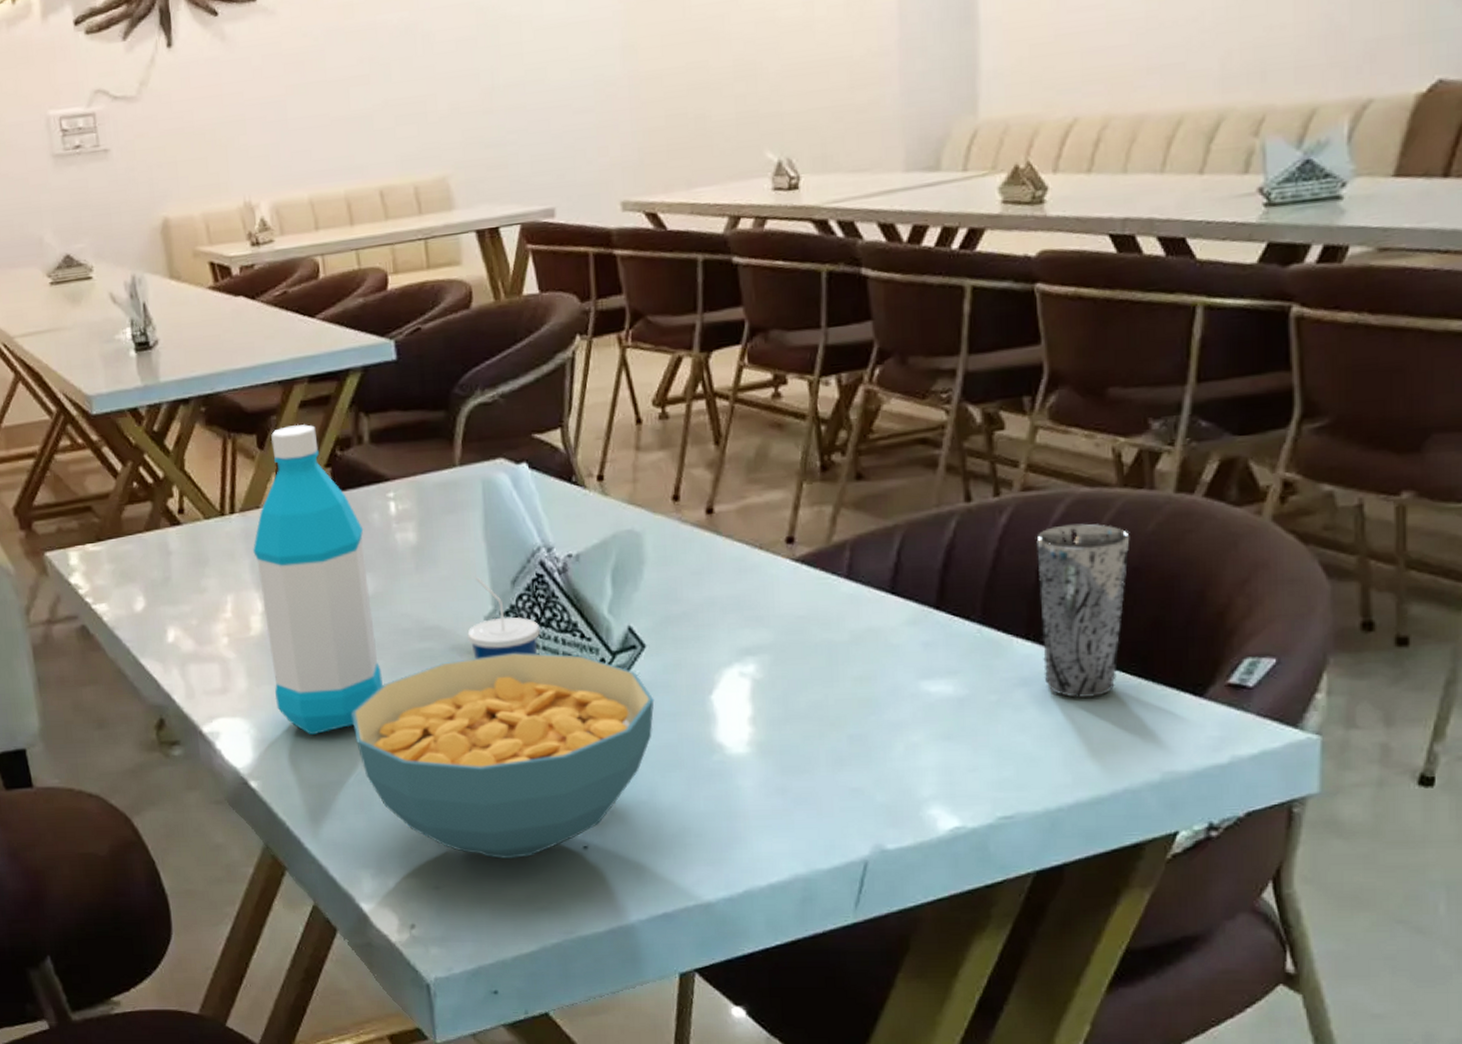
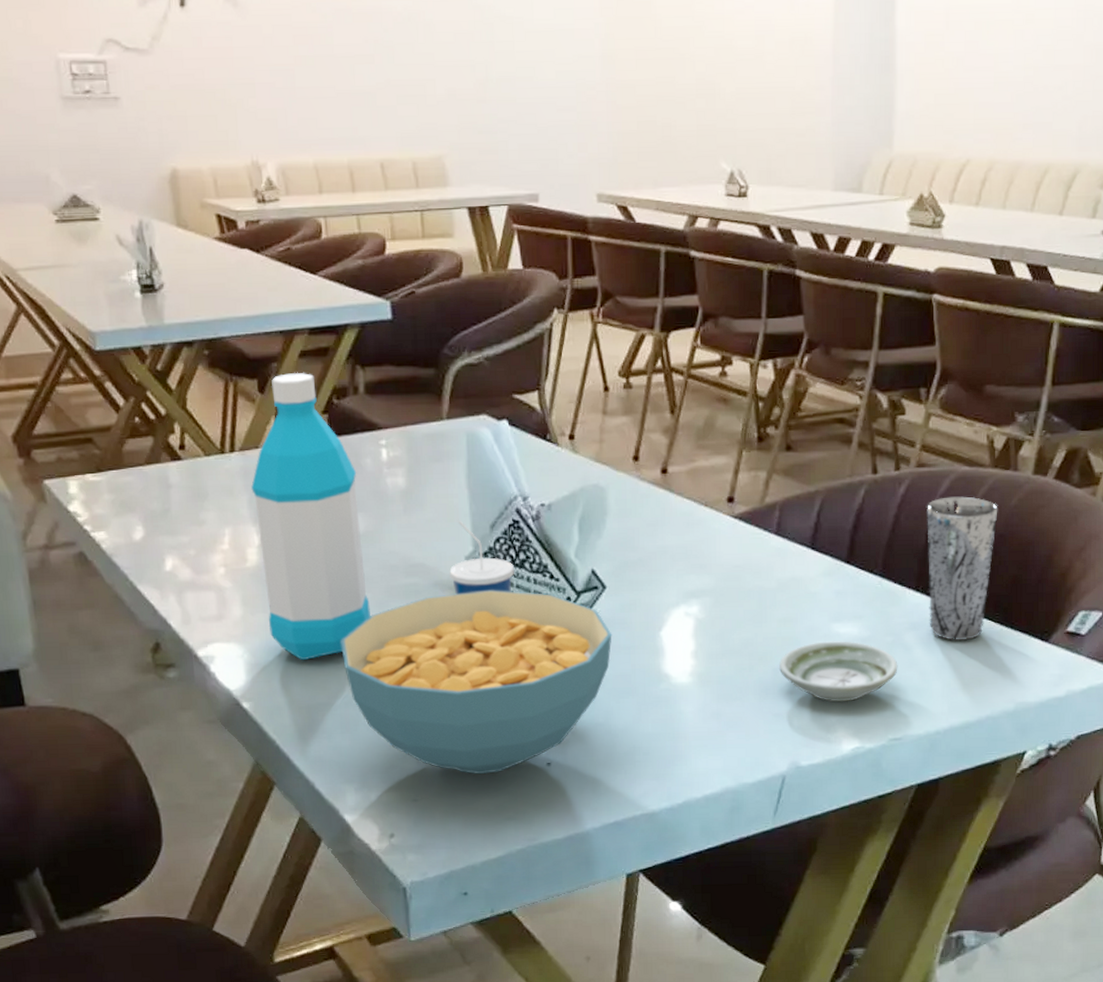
saucer: none [855,701,1006,774] -> present [778,641,898,702]

